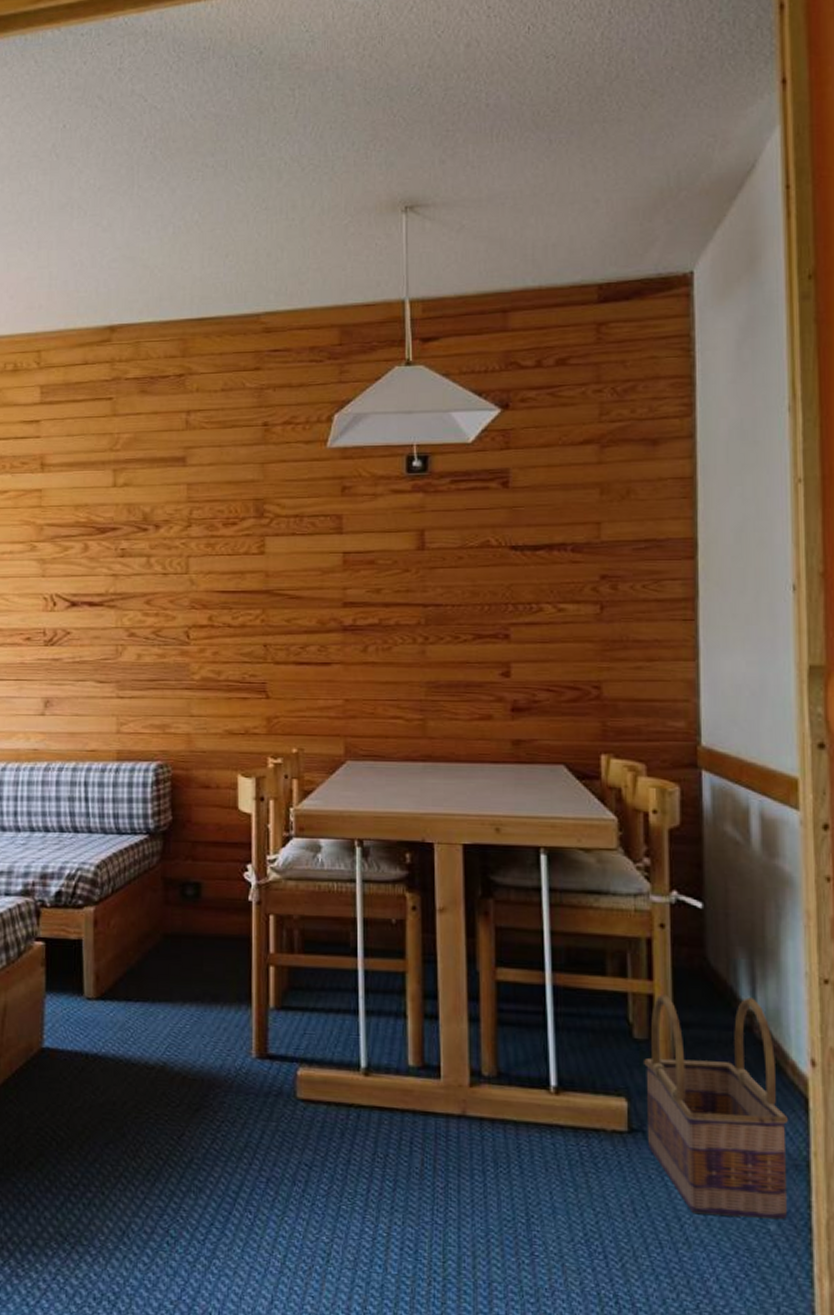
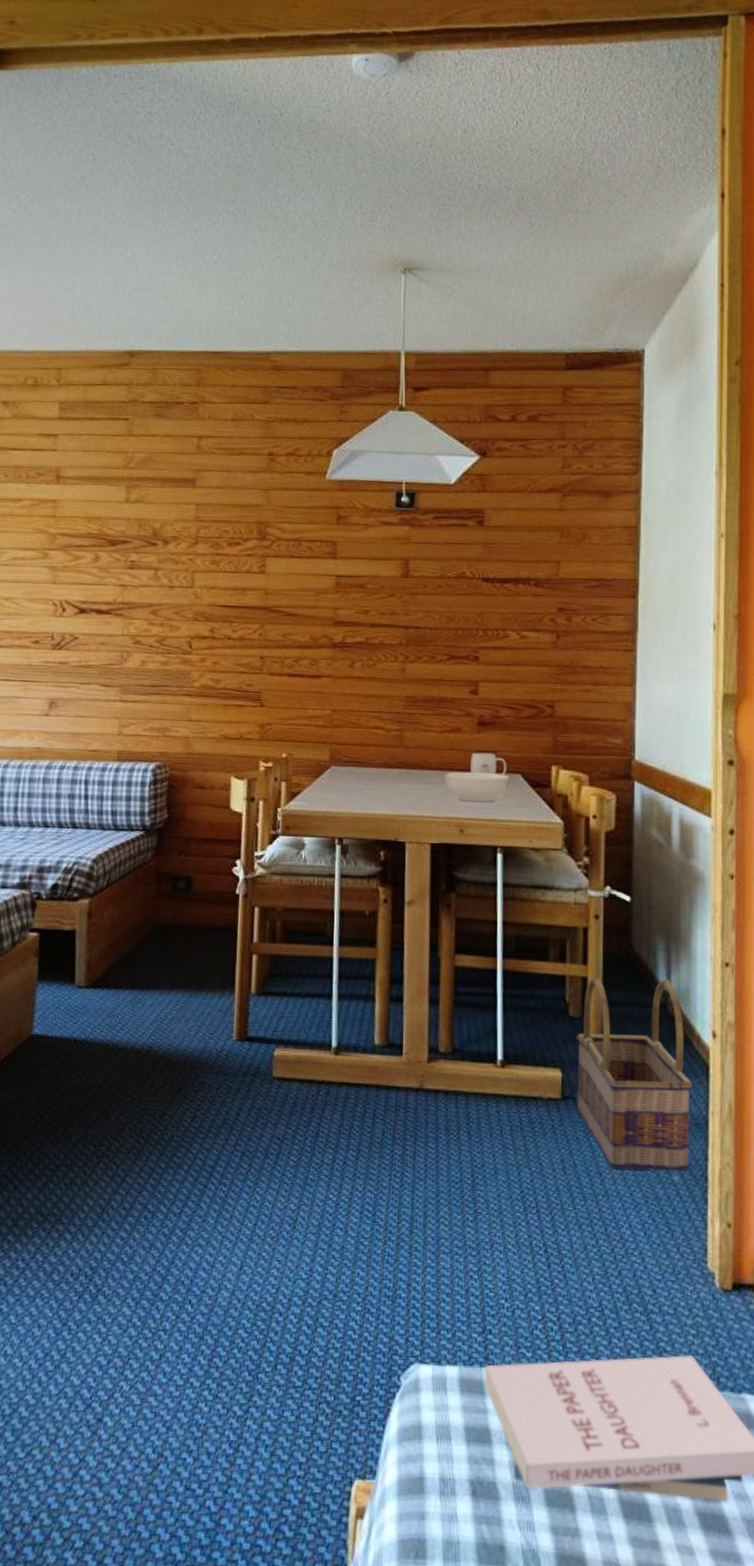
bowl: none [474,764,553,798] -> present [443,771,511,803]
mug: none [505,741,548,767] -> present [470,752,508,775]

